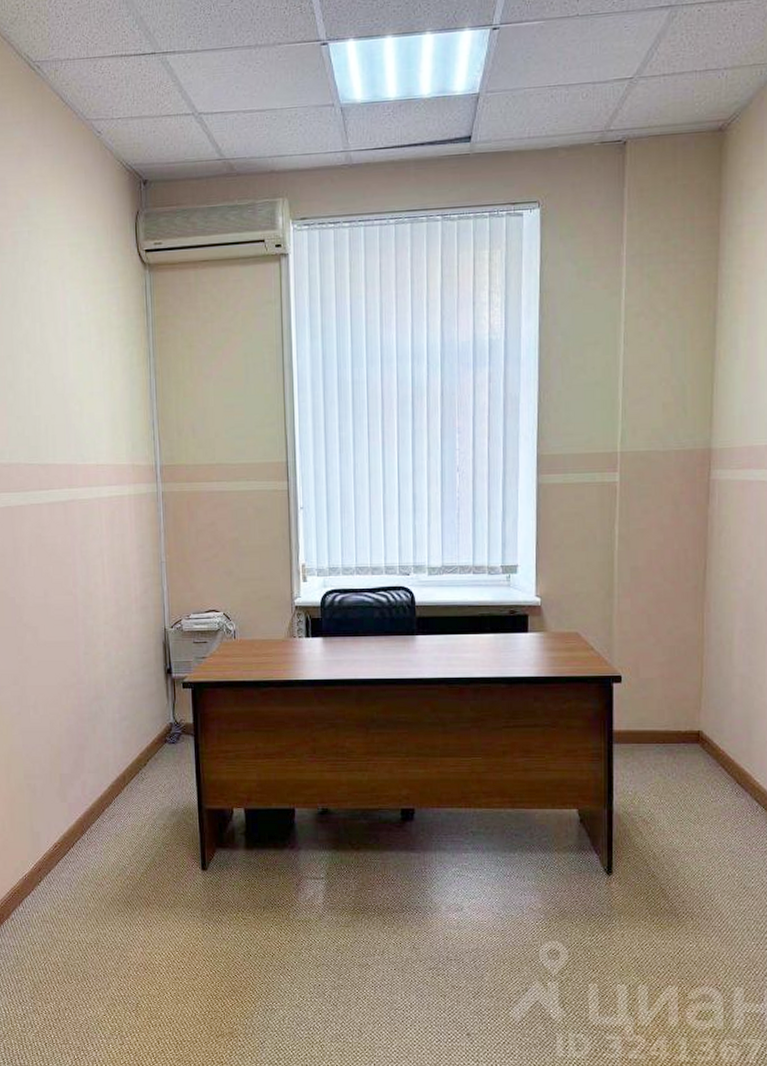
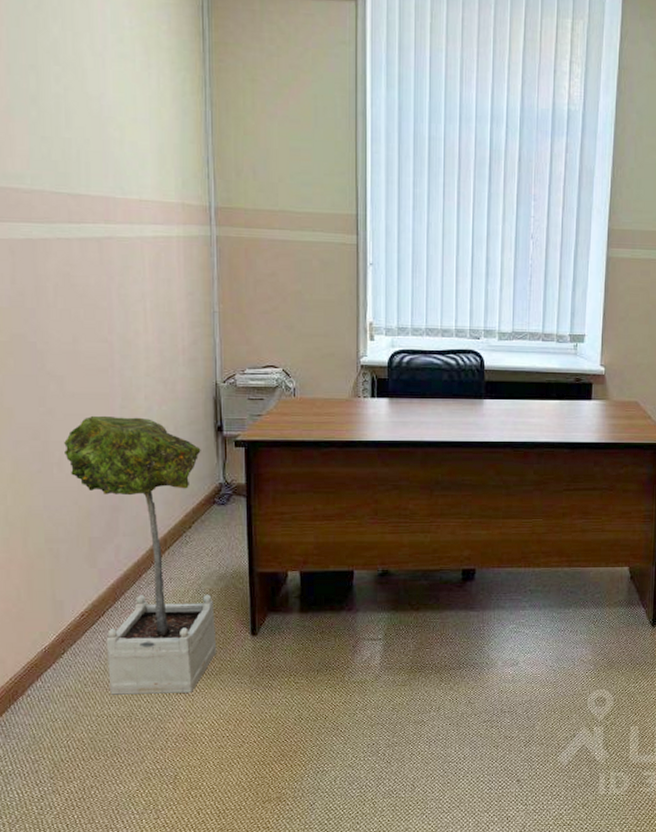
potted tree: none [38,661,172,924] -> present [64,415,217,695]

